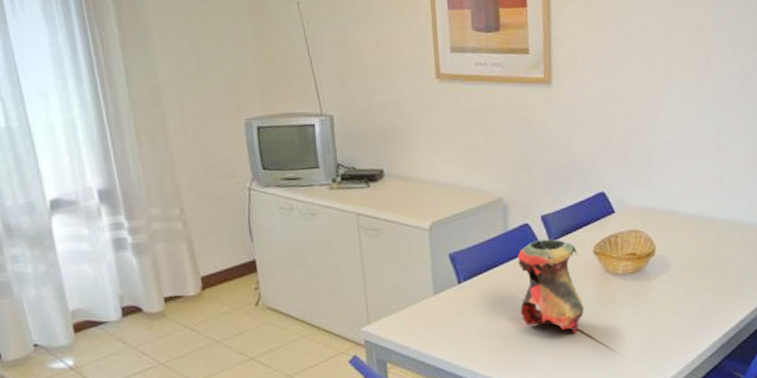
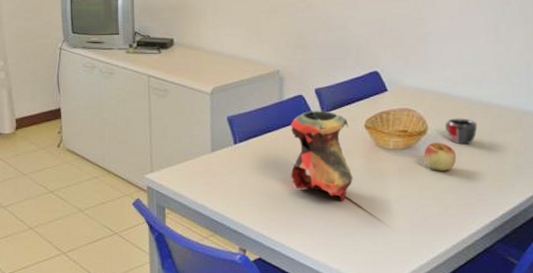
apple: none [653,262,685,293] -> present [424,142,457,171]
mug: none [672,235,703,264] -> present [445,118,478,145]

